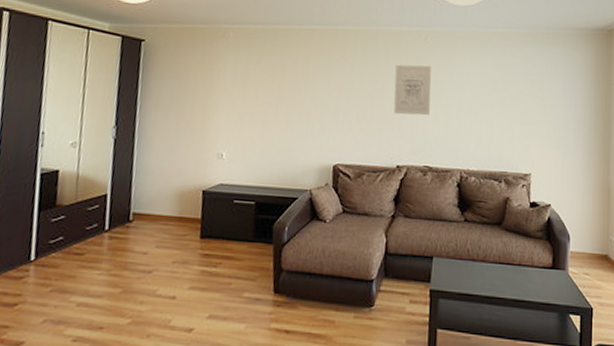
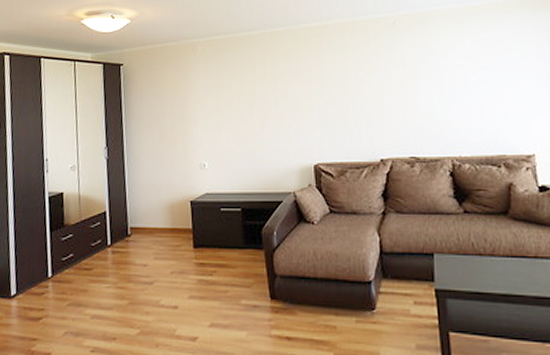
wall art: present [393,64,431,116] -> none [366,51,409,106]

